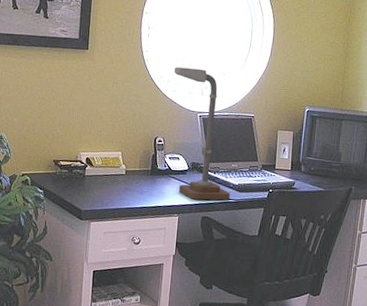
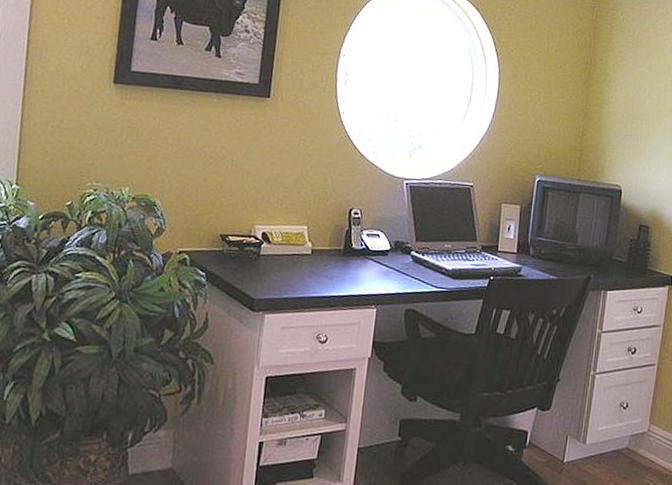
desk lamp: present [174,67,230,201] -> none [375,122,442,289]

